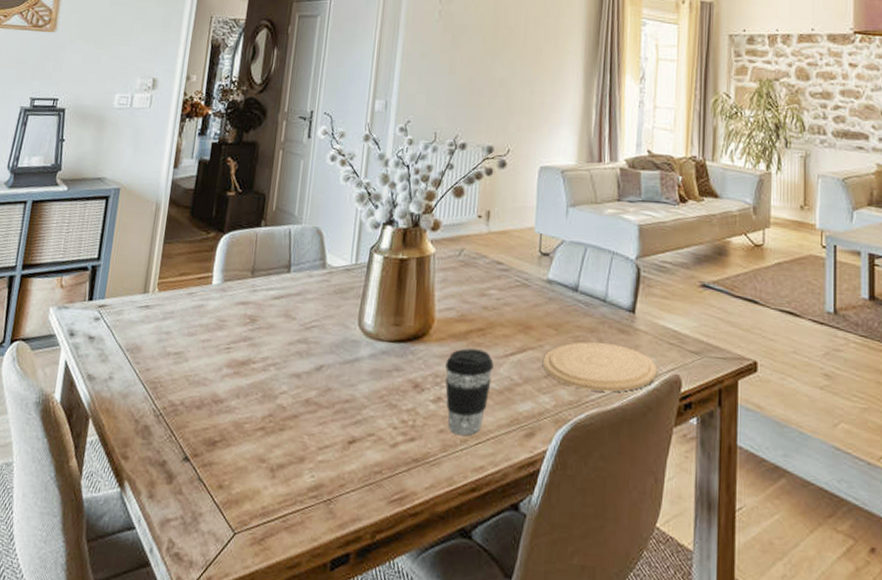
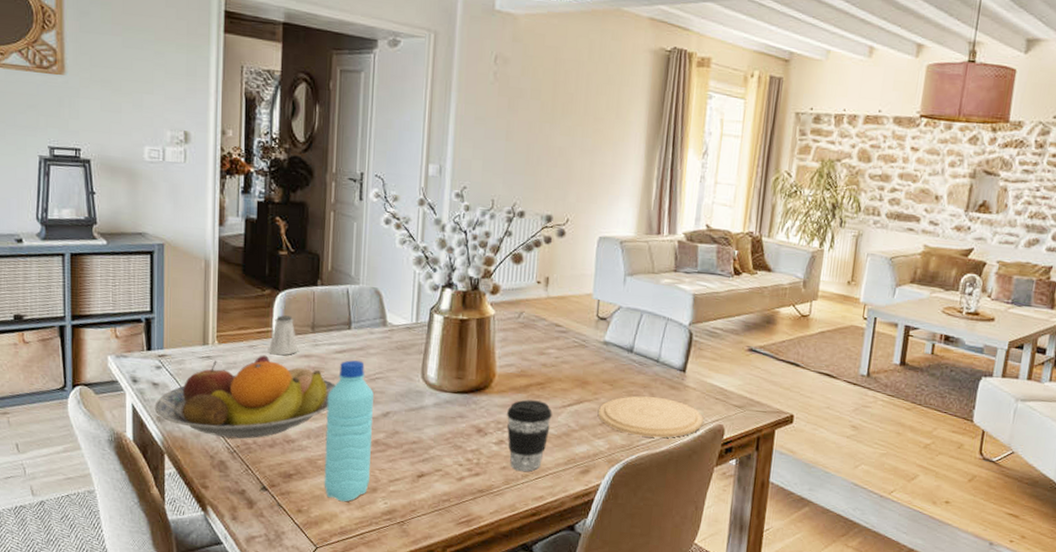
fruit bowl: none [86,303,270,400] -> present [154,355,336,439]
saltshaker: none [207,259,237,303] -> present [269,315,298,356]
water bottle: none [249,307,308,475] -> present [324,360,374,502]

